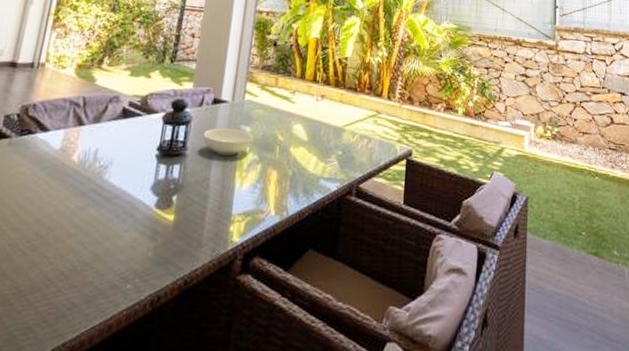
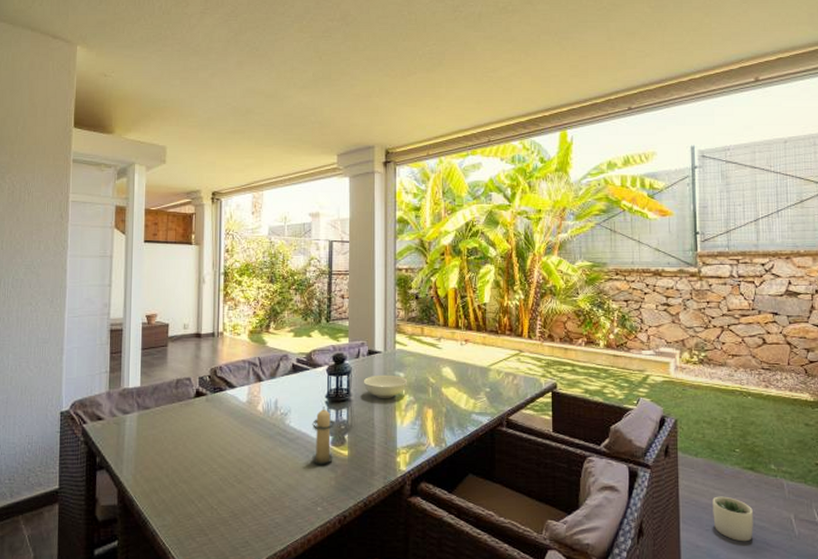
candle: none [128,160,163,232] -> present [311,407,335,465]
planter: none [557,283,595,335] -> present [712,496,753,542]

